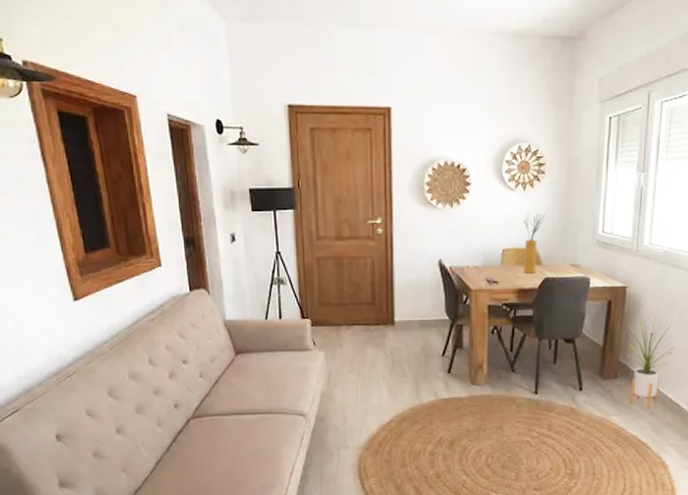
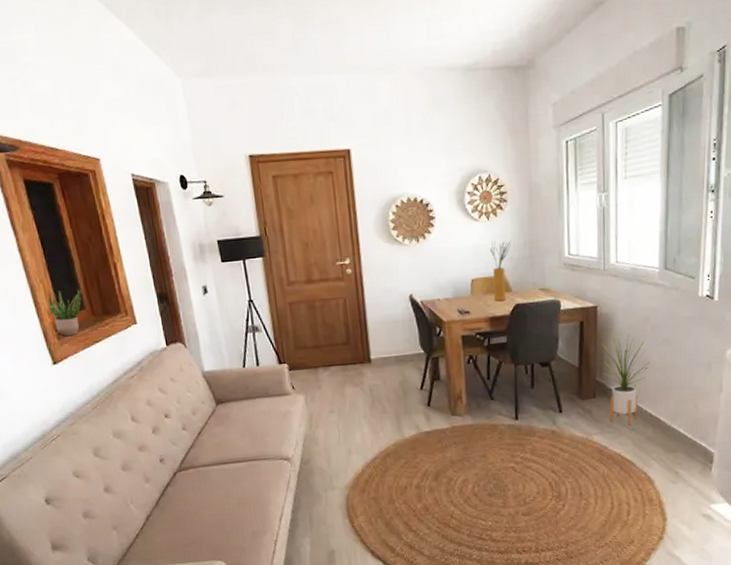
potted plant: none [72,226,109,274] -> present [47,289,83,337]

